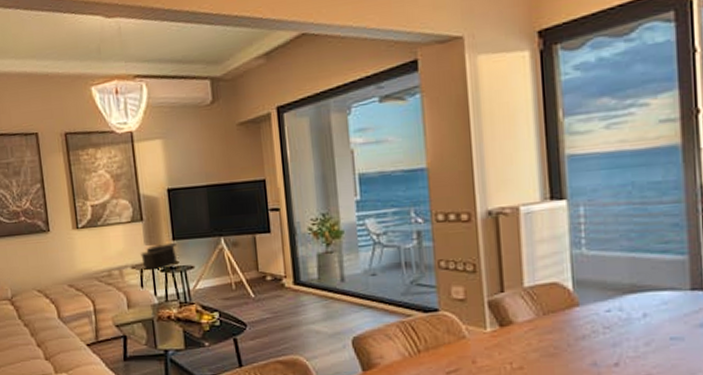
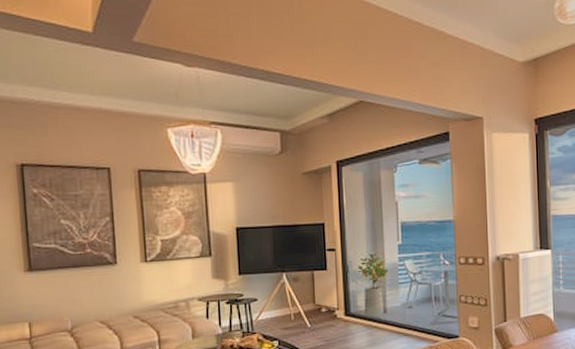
speaker: present [141,242,177,269] -> none [208,276,242,301]

